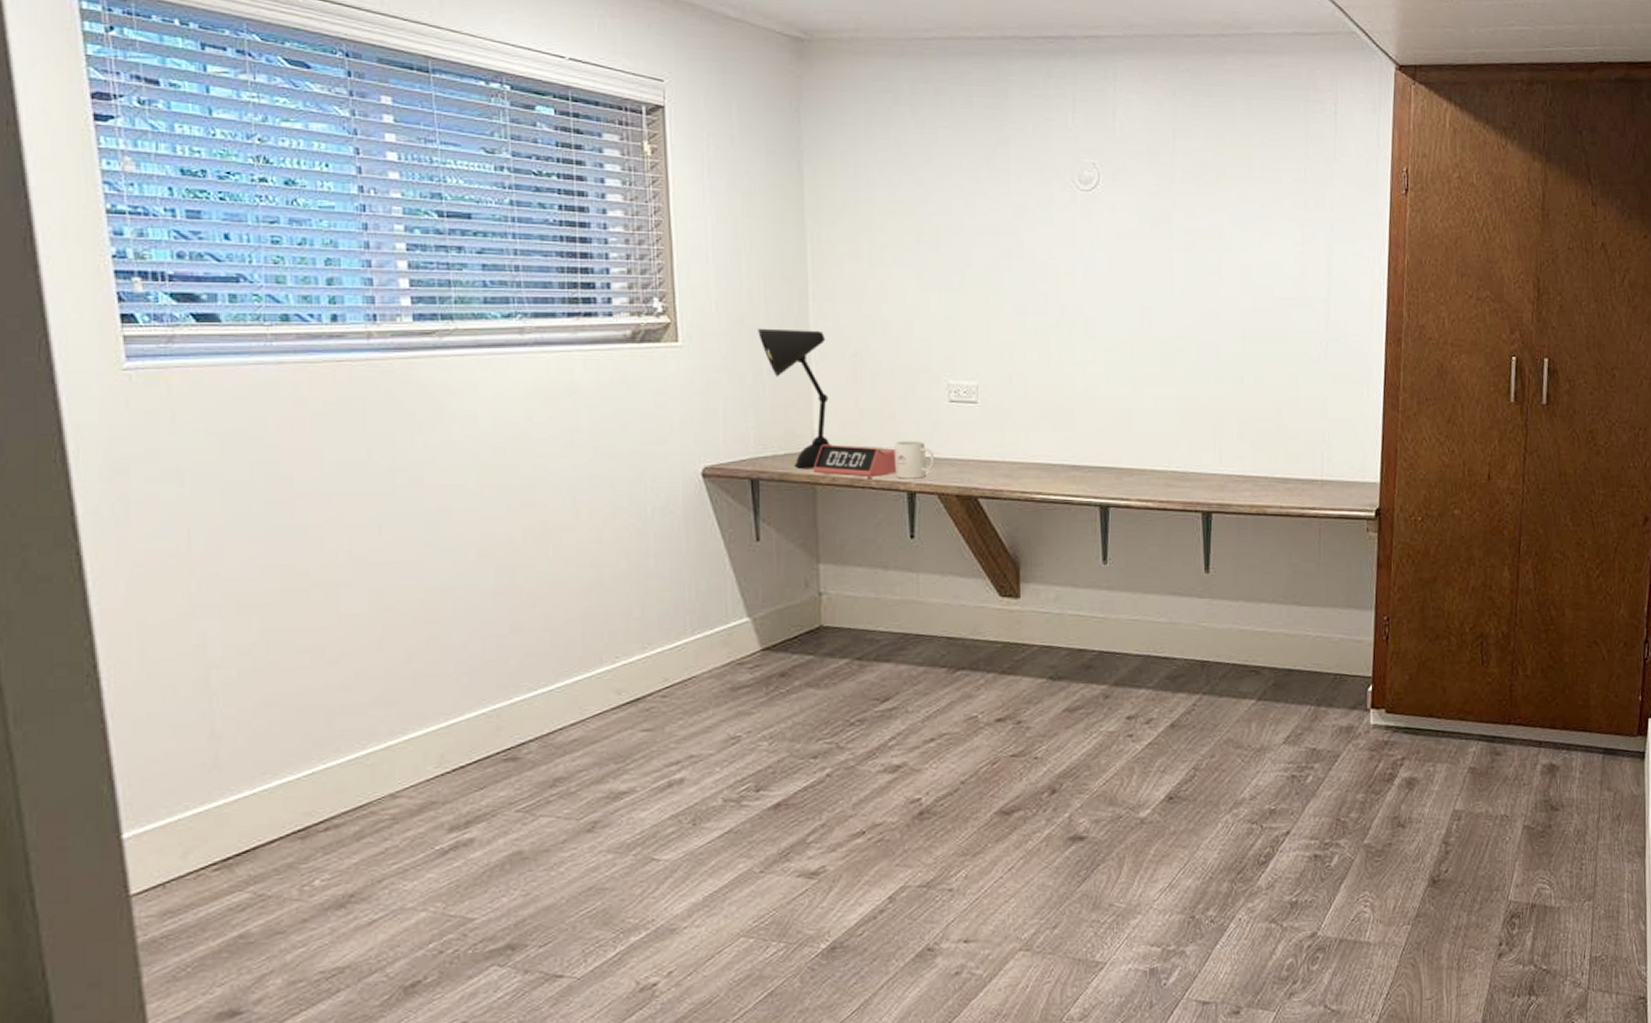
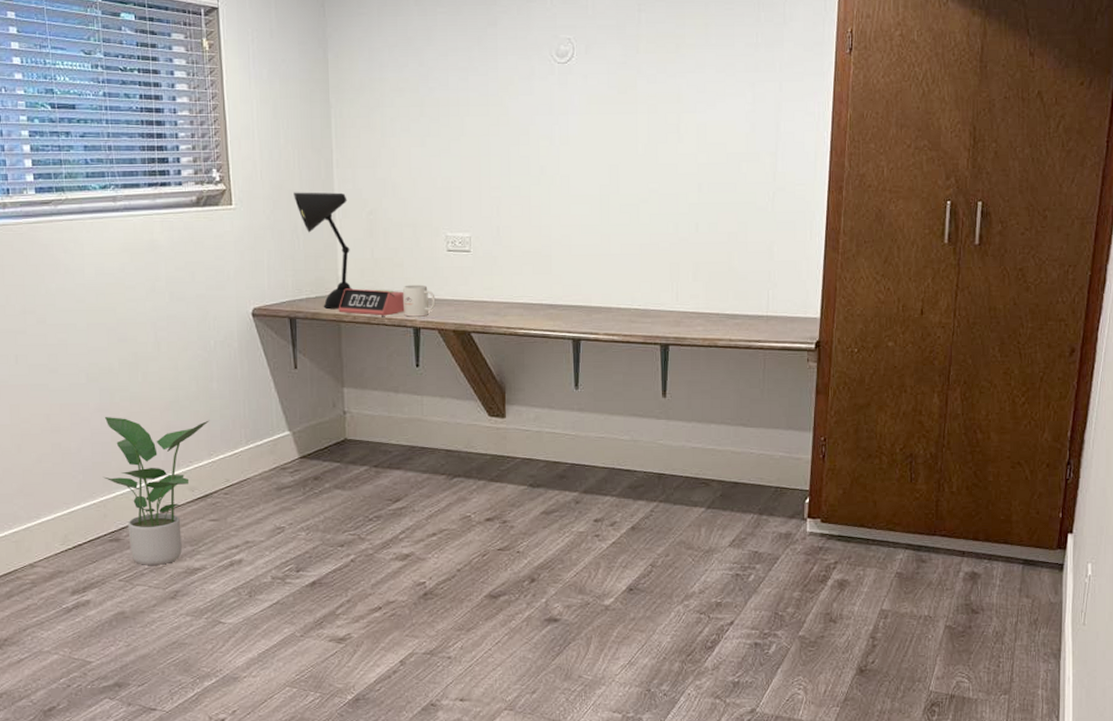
potted plant: none [496,602,644,790] -> present [102,417,210,565]

